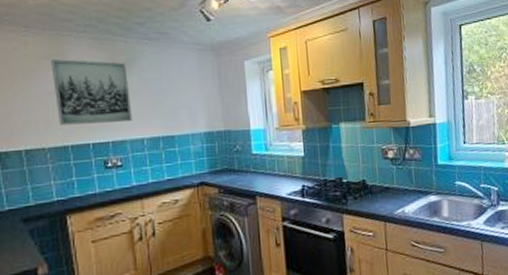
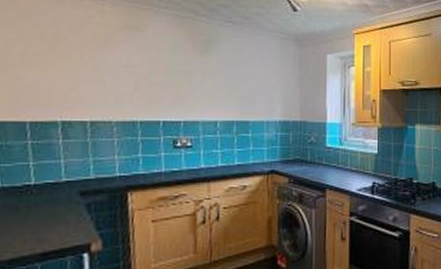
wall art: present [51,59,133,126] -> none [127,32,208,102]

